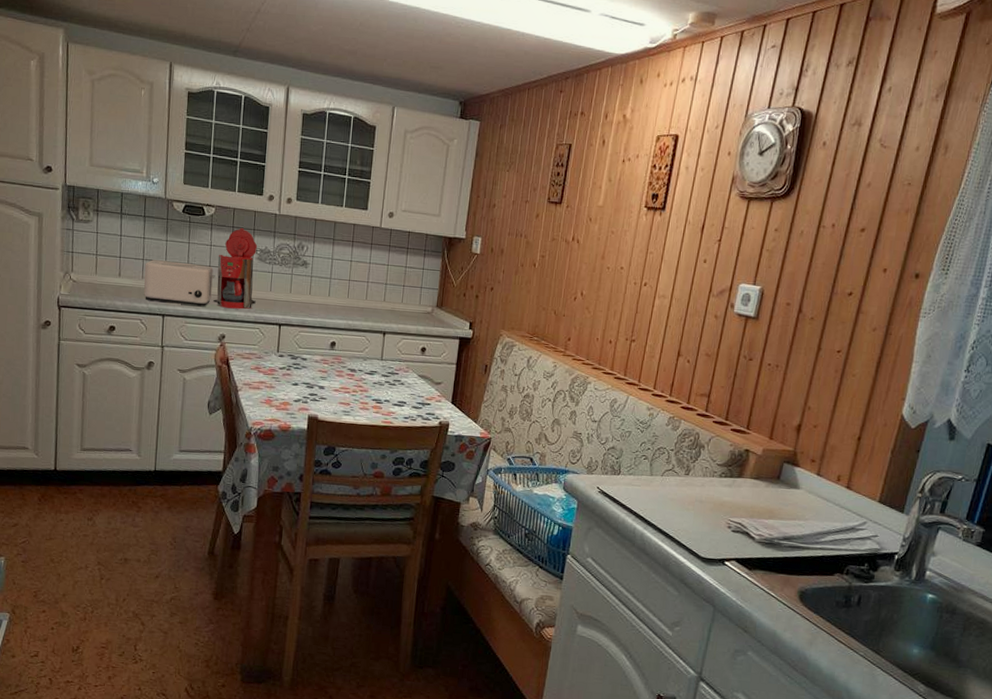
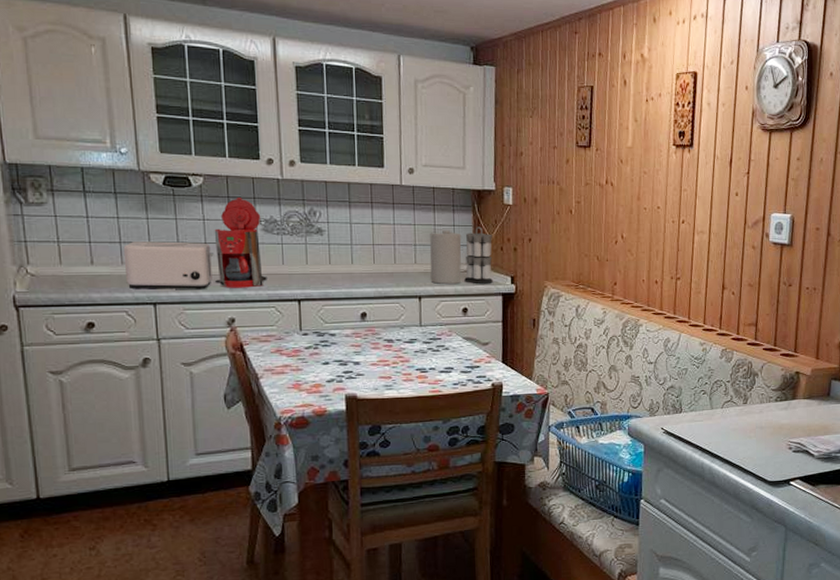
paper towel holder: none [396,272,429,325] -> present [430,230,462,285]
spice rack: none [426,272,457,327] -> present [464,226,493,284]

